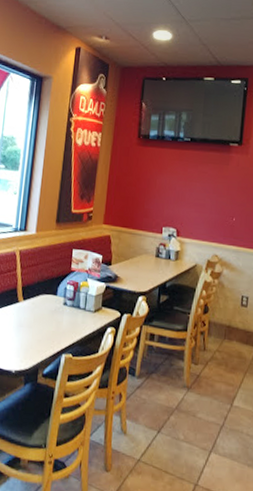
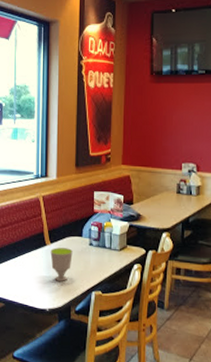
cup: none [22,305,46,342] -> present [50,247,73,281]

